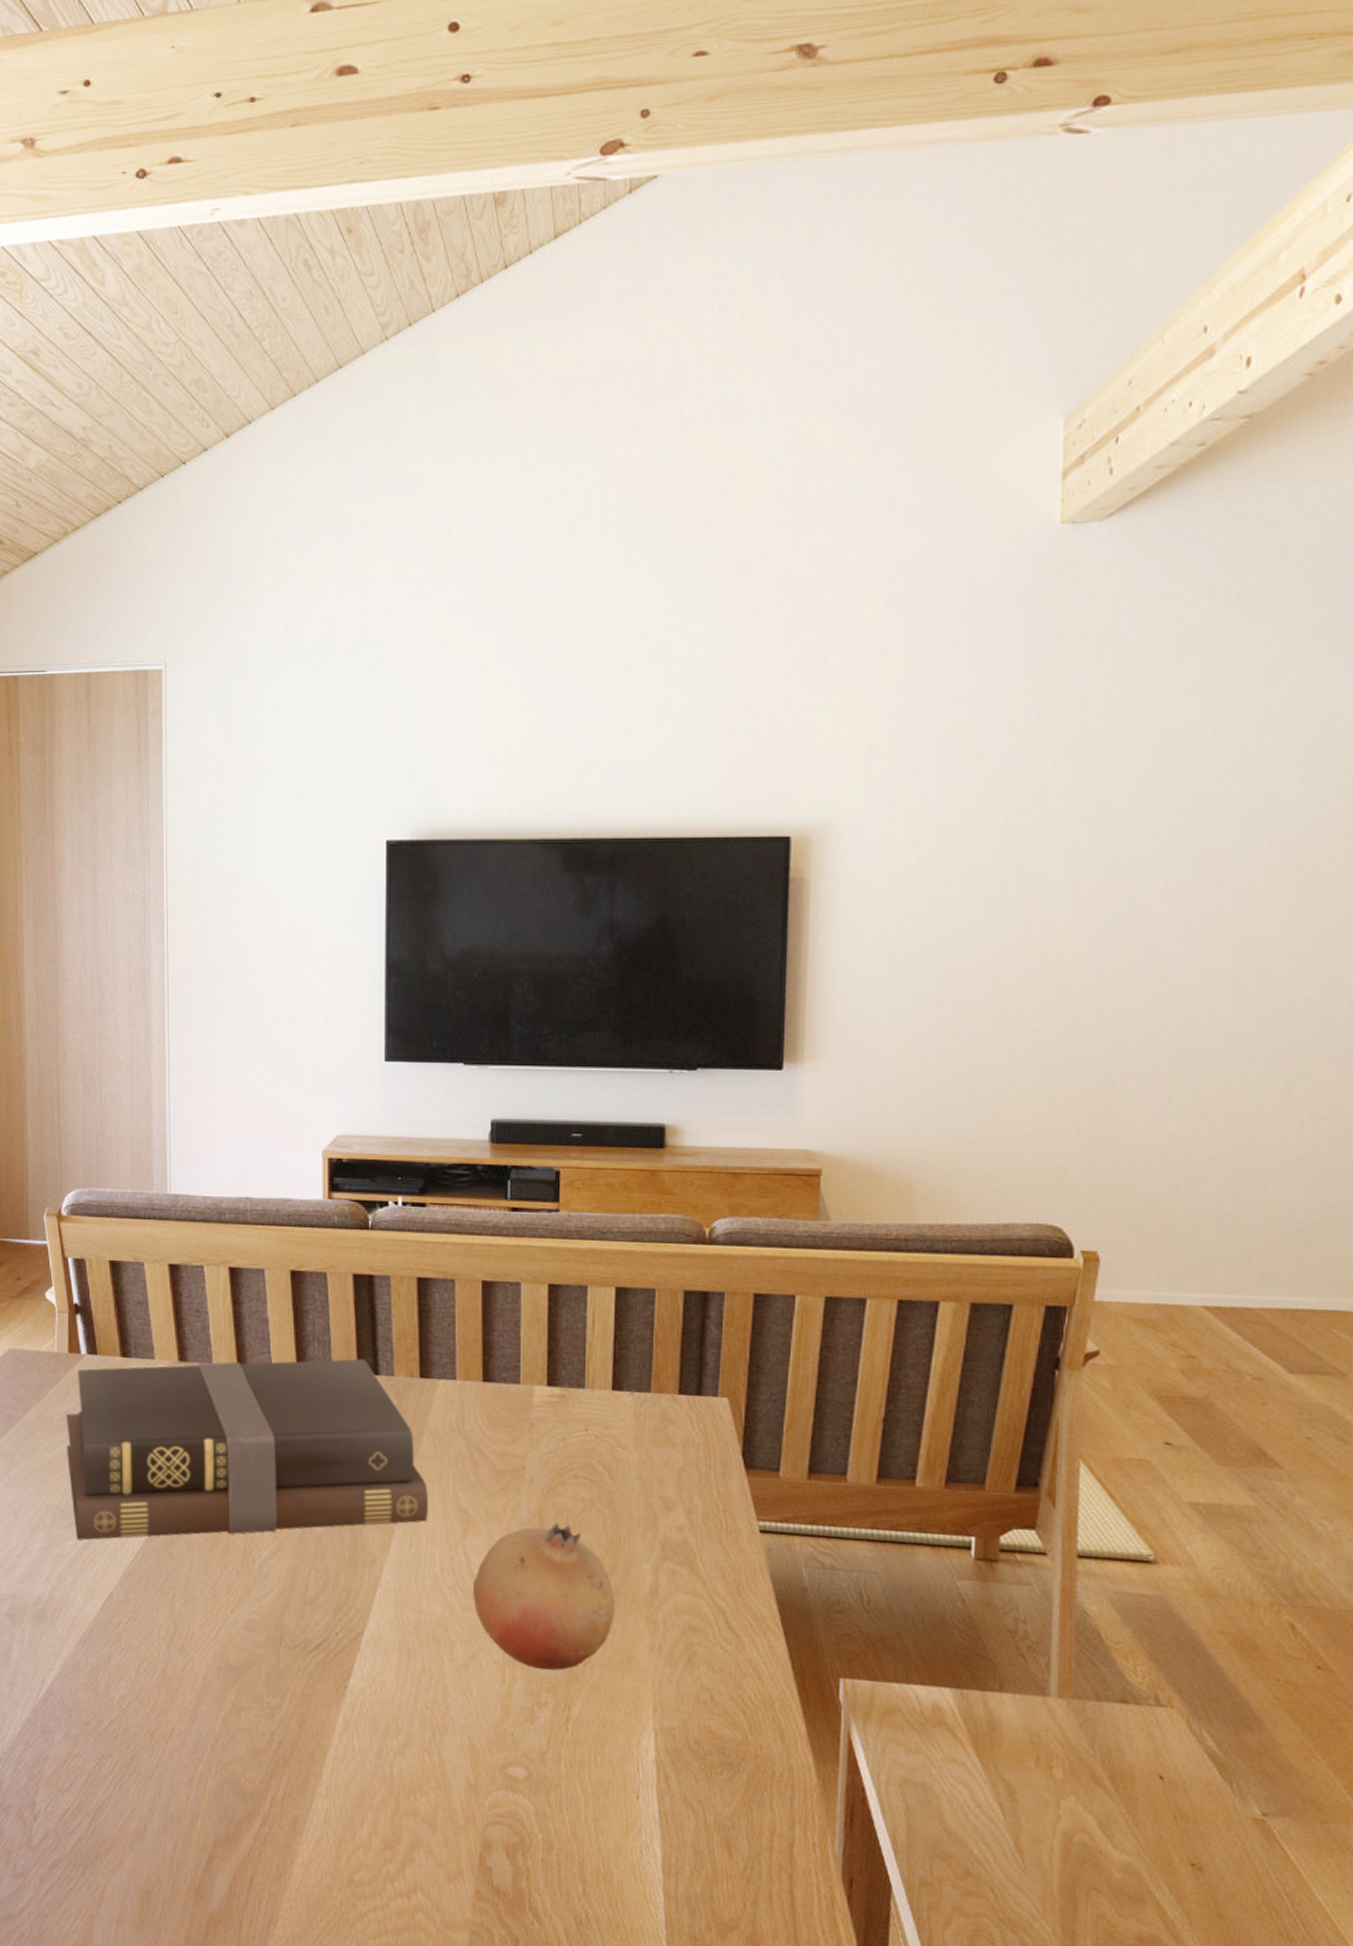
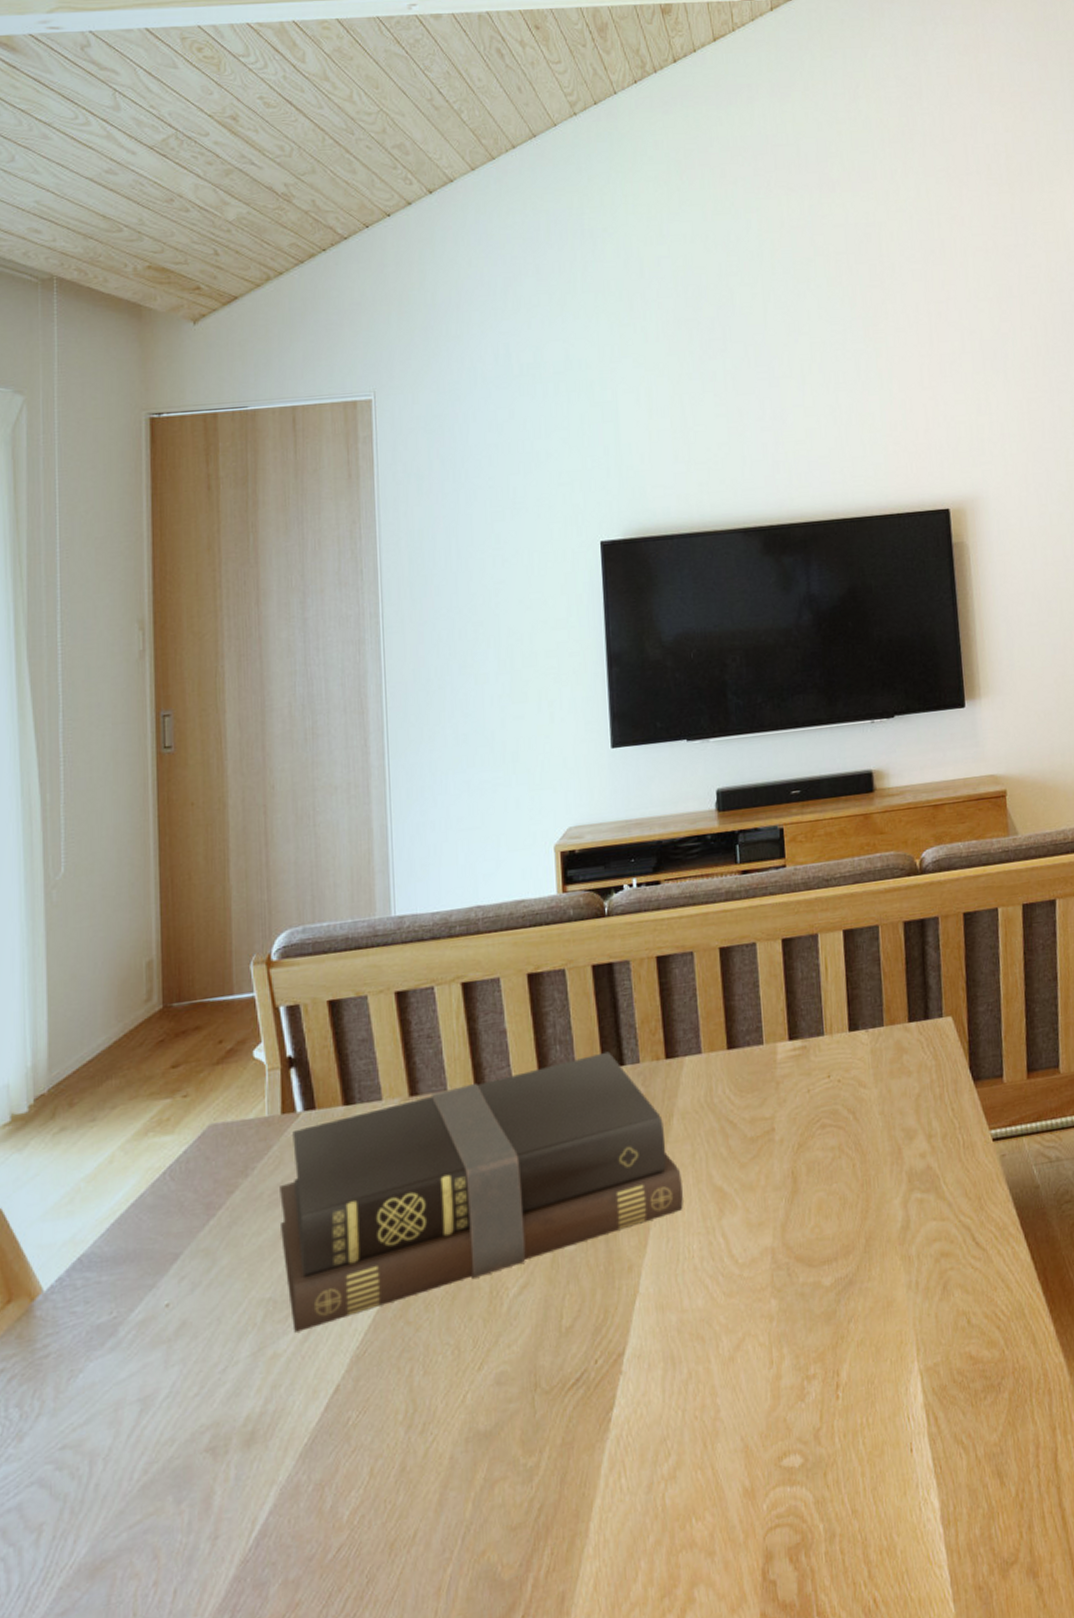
fruit: present [472,1523,614,1671] -> none [733,1177,872,1341]

